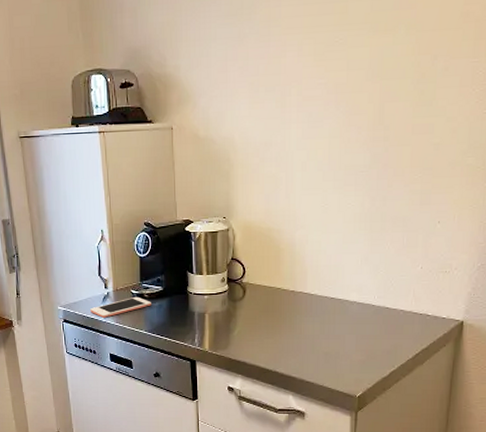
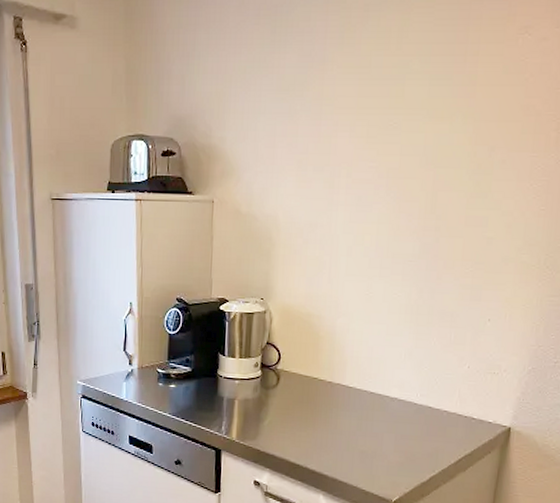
cell phone: present [90,296,151,318] -> none [112,376,178,397]

